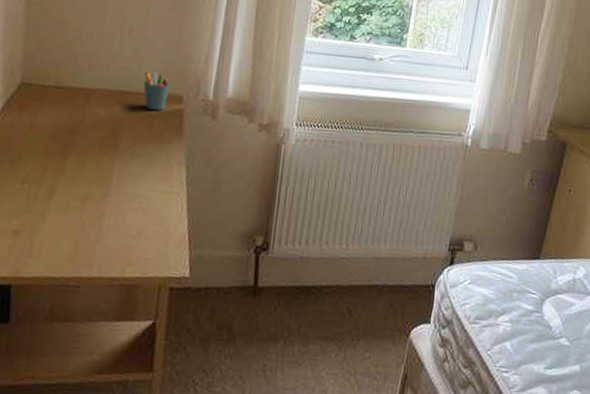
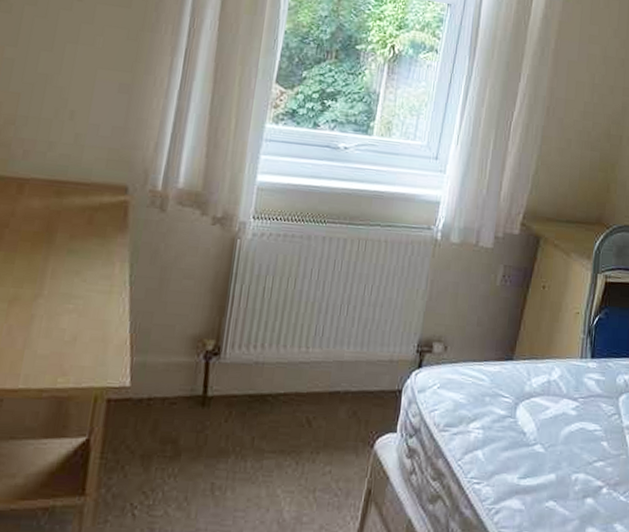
pen holder: present [143,71,170,111] -> none [84,159,115,203]

